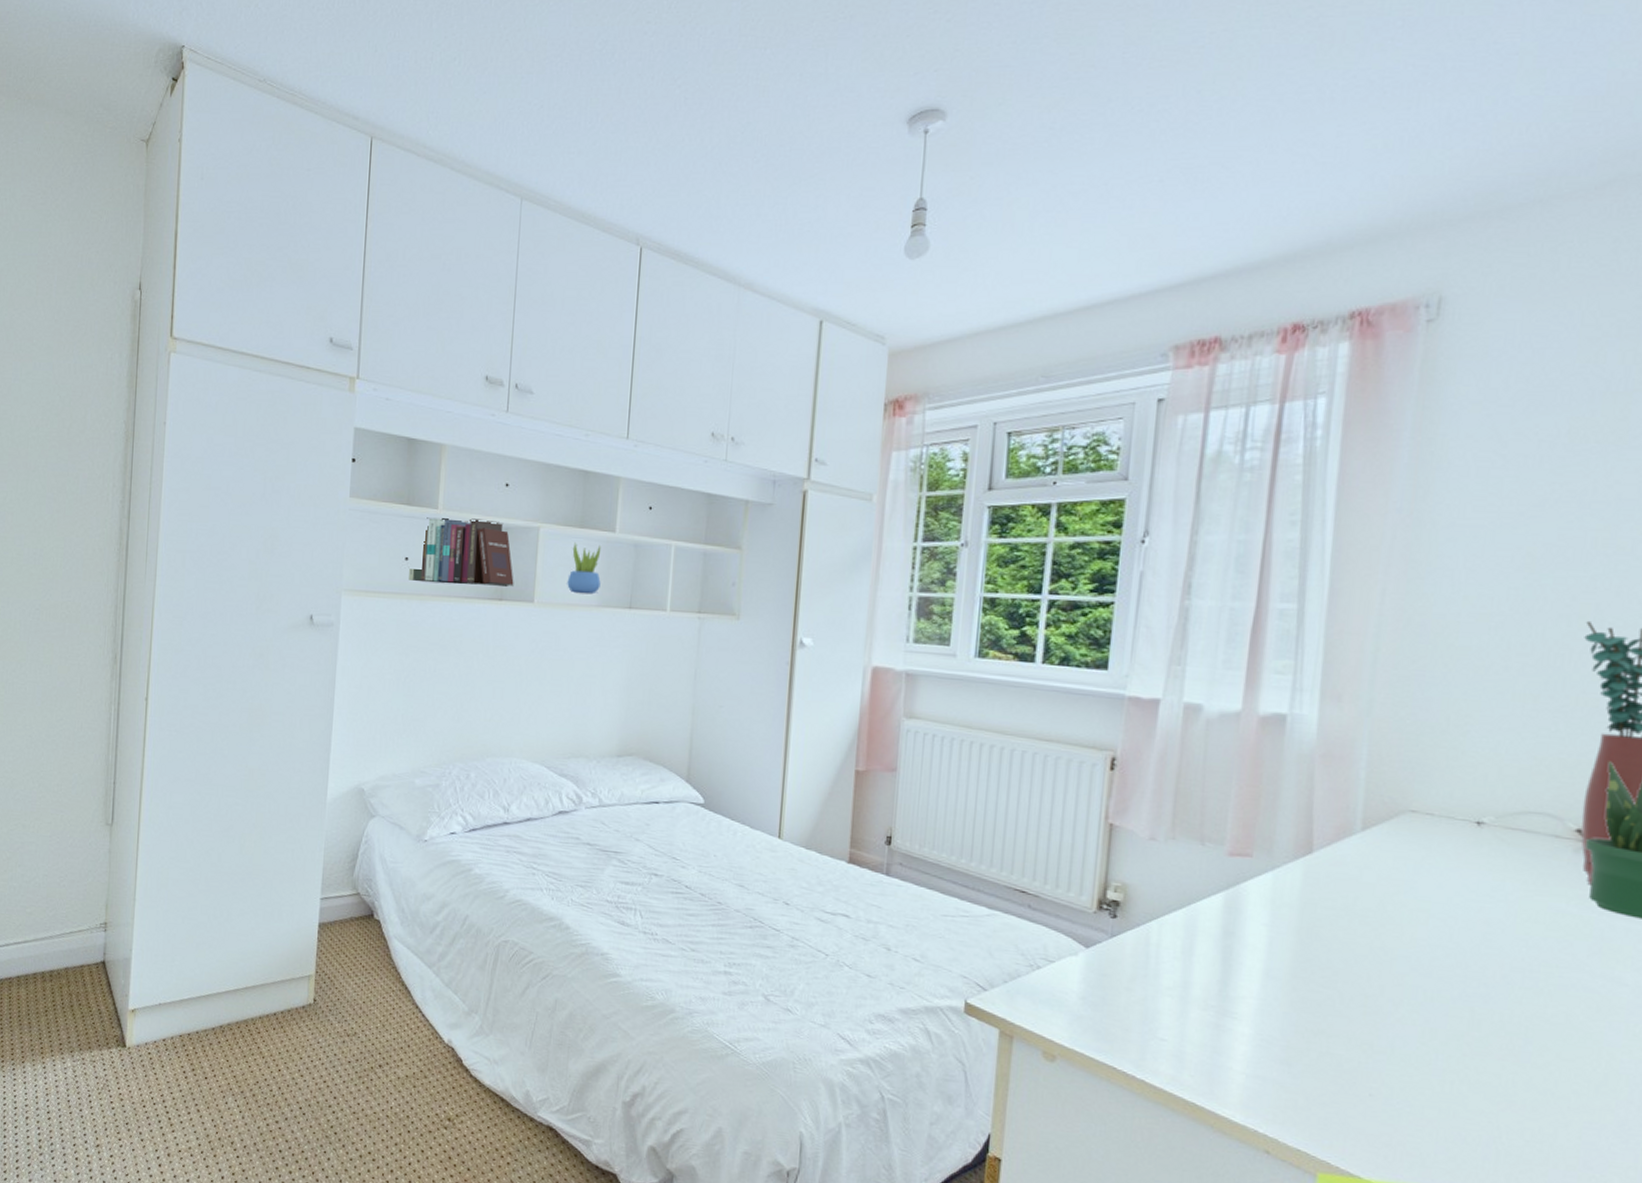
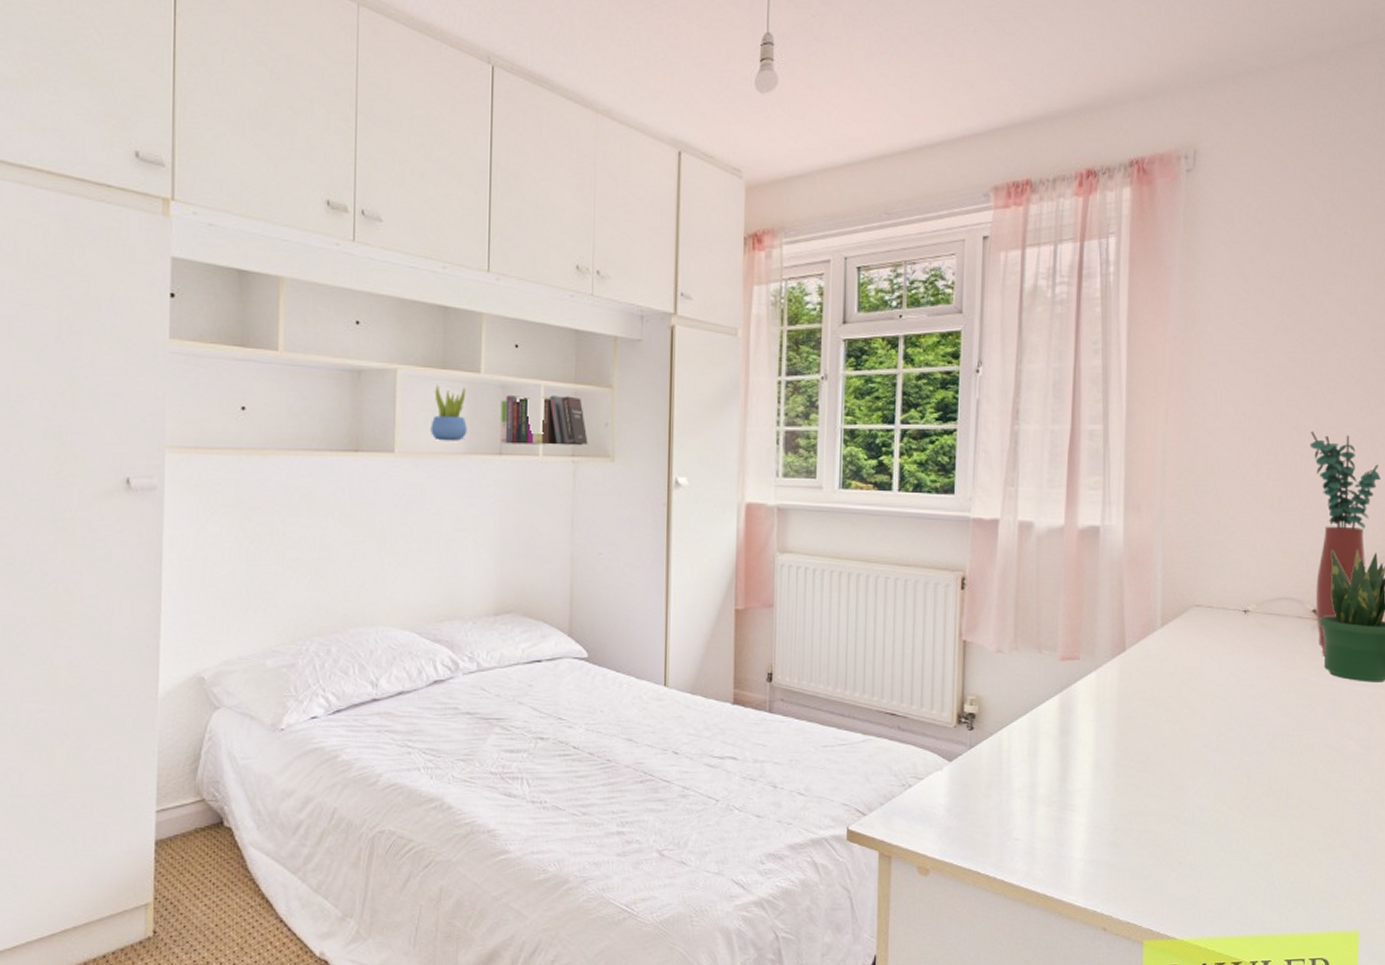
books: present [409,517,514,586] -> none [247,360,371,436]
books: none [630,554,715,603] -> present [500,395,588,446]

